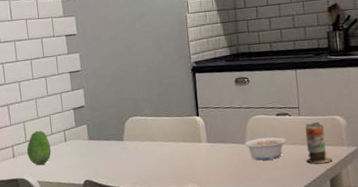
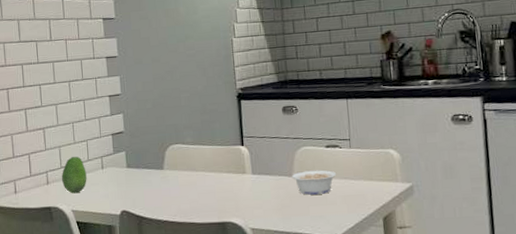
can: present [305,121,332,164] -> none [357,155,385,201]

